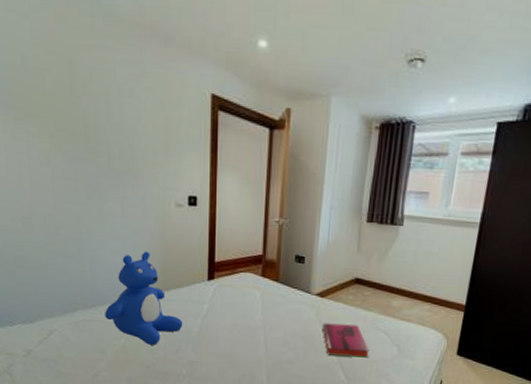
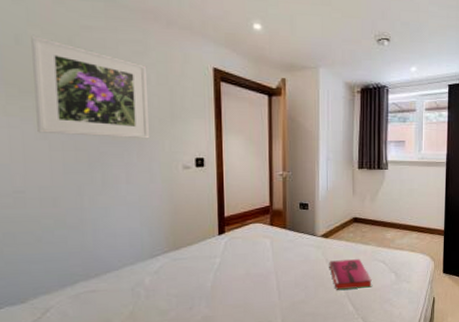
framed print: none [35,54,145,172] -> present [31,34,150,139]
teddy bear: present [105,251,183,345] -> none [110,213,195,307]

